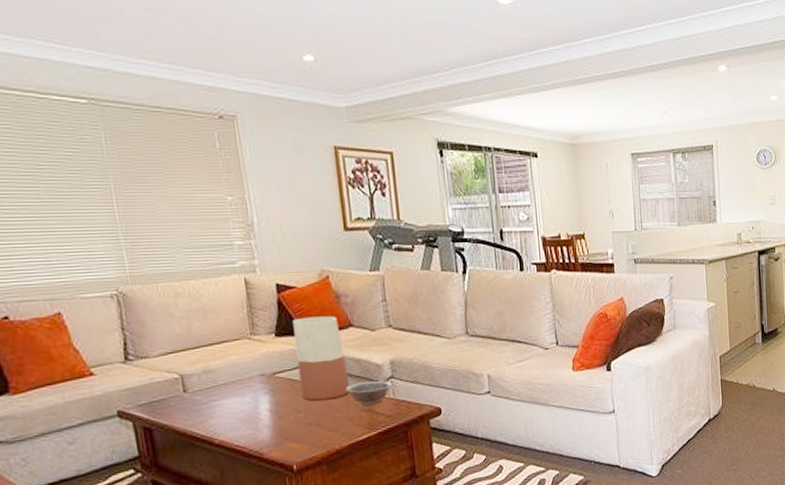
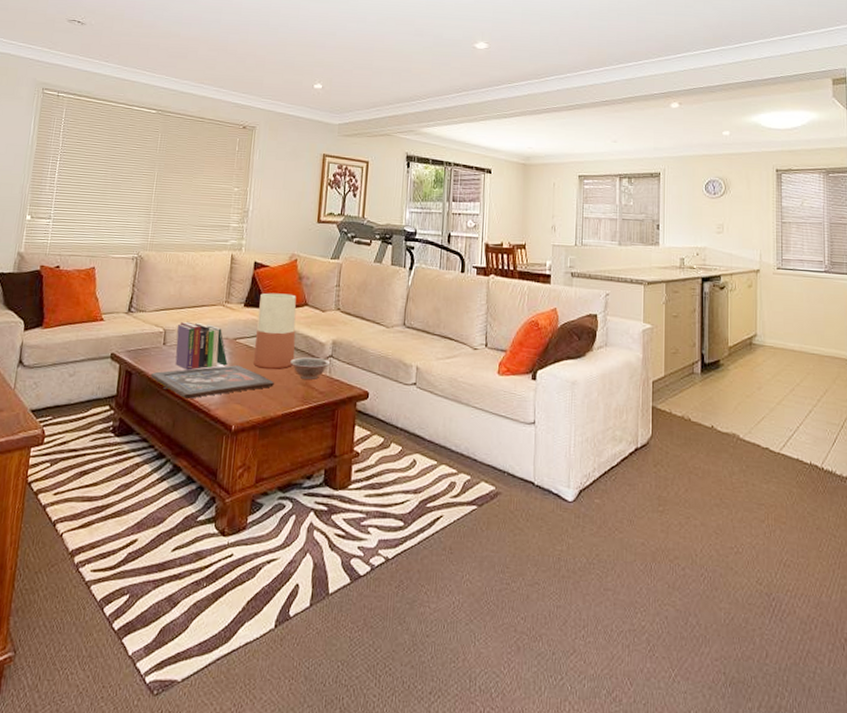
religious icon: none [176,401,332,446] -> present [150,365,274,399]
books: none [197,361,271,416] -> present [175,321,228,370]

